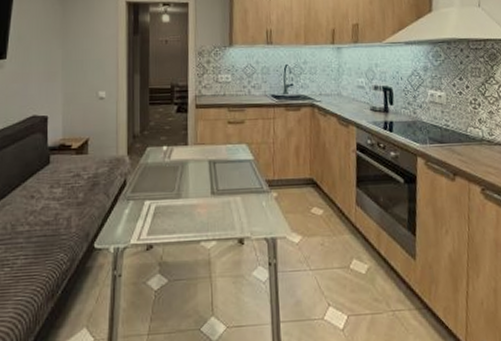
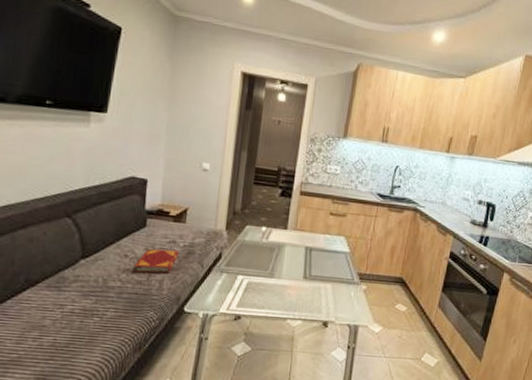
hardback book: none [41,184,83,213] -> present [134,248,179,274]

